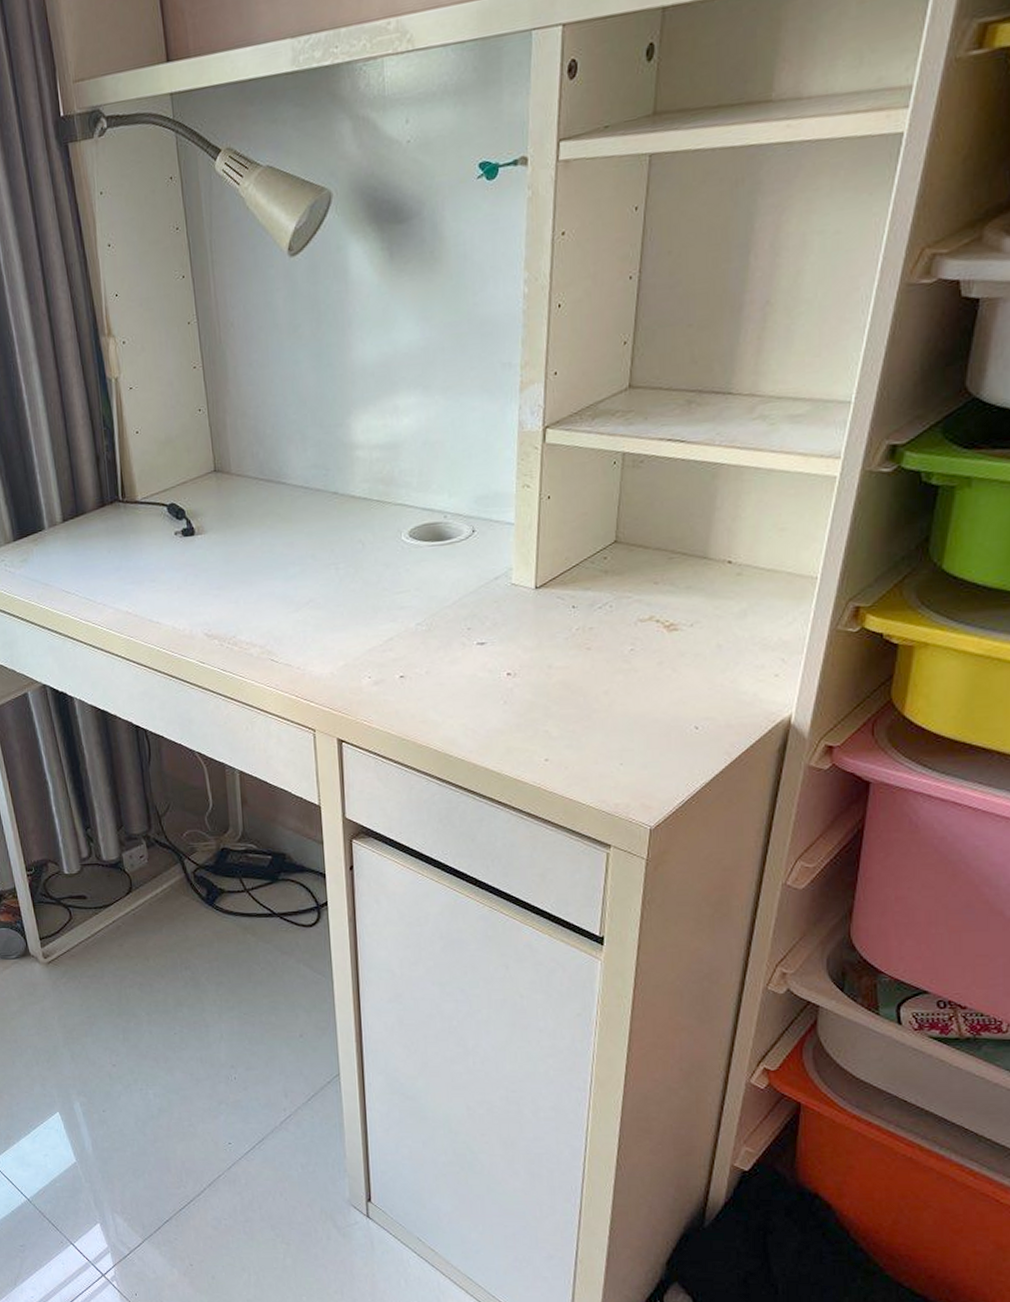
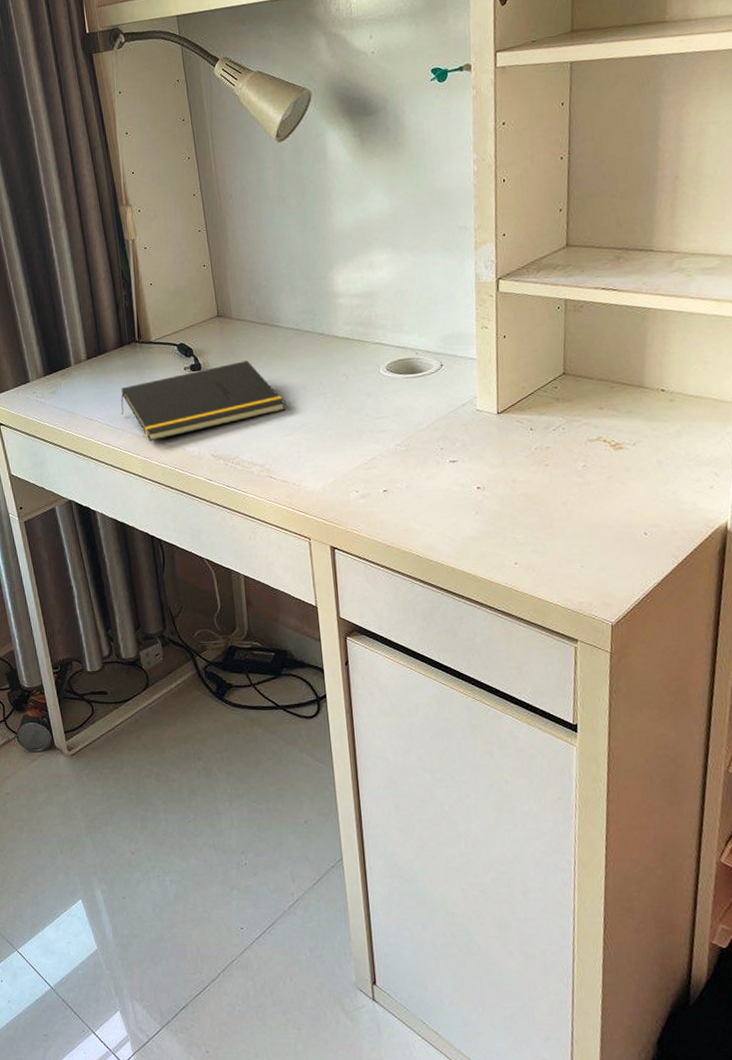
notepad: none [102,524,291,619] -> present [121,360,286,442]

